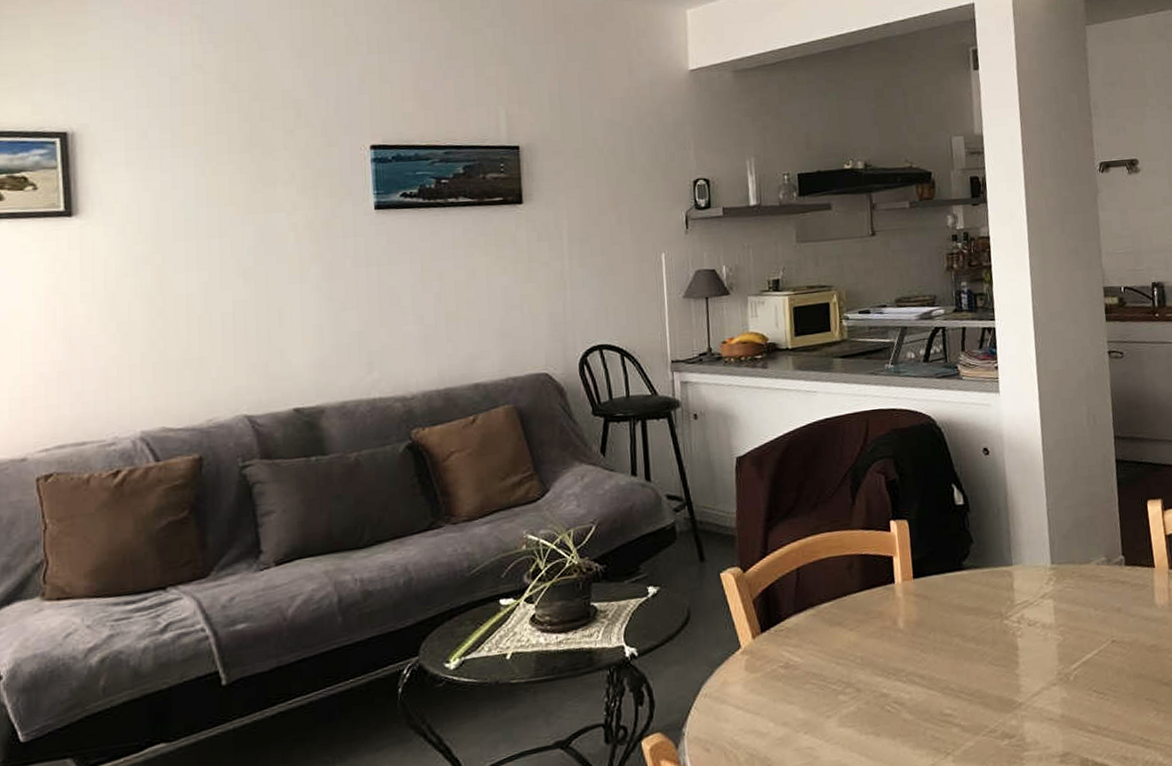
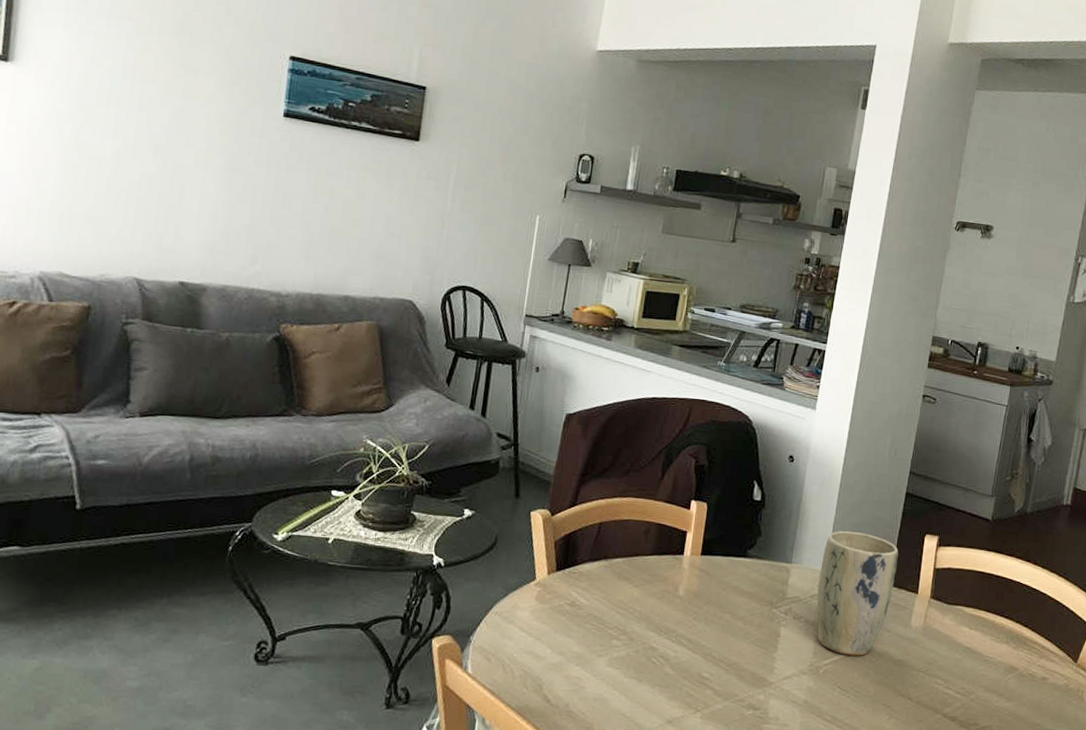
plant pot: none [1043,514,1128,654] -> present [816,531,899,656]

